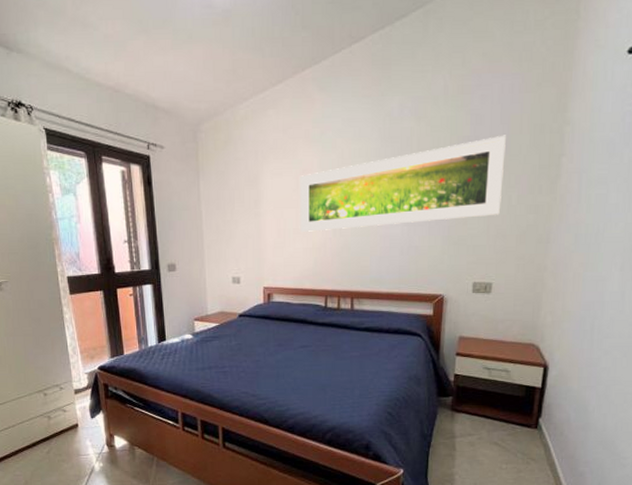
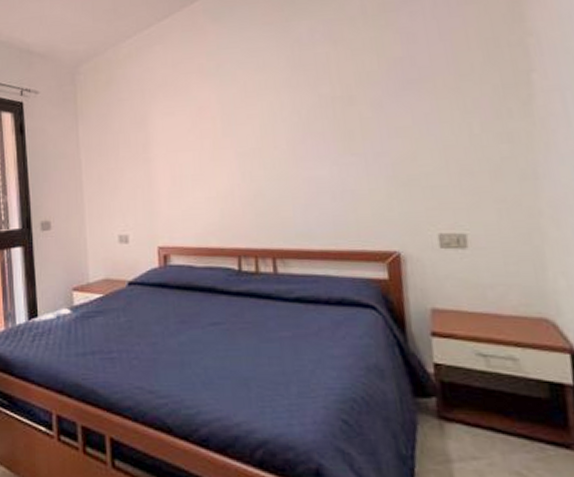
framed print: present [300,135,506,232] -> none [196,52,460,178]

